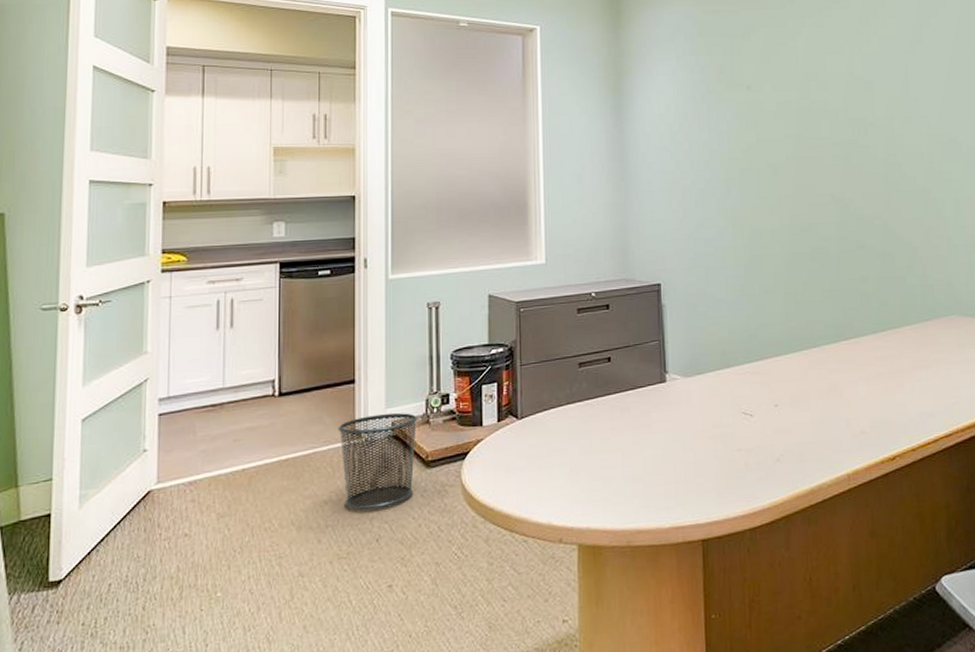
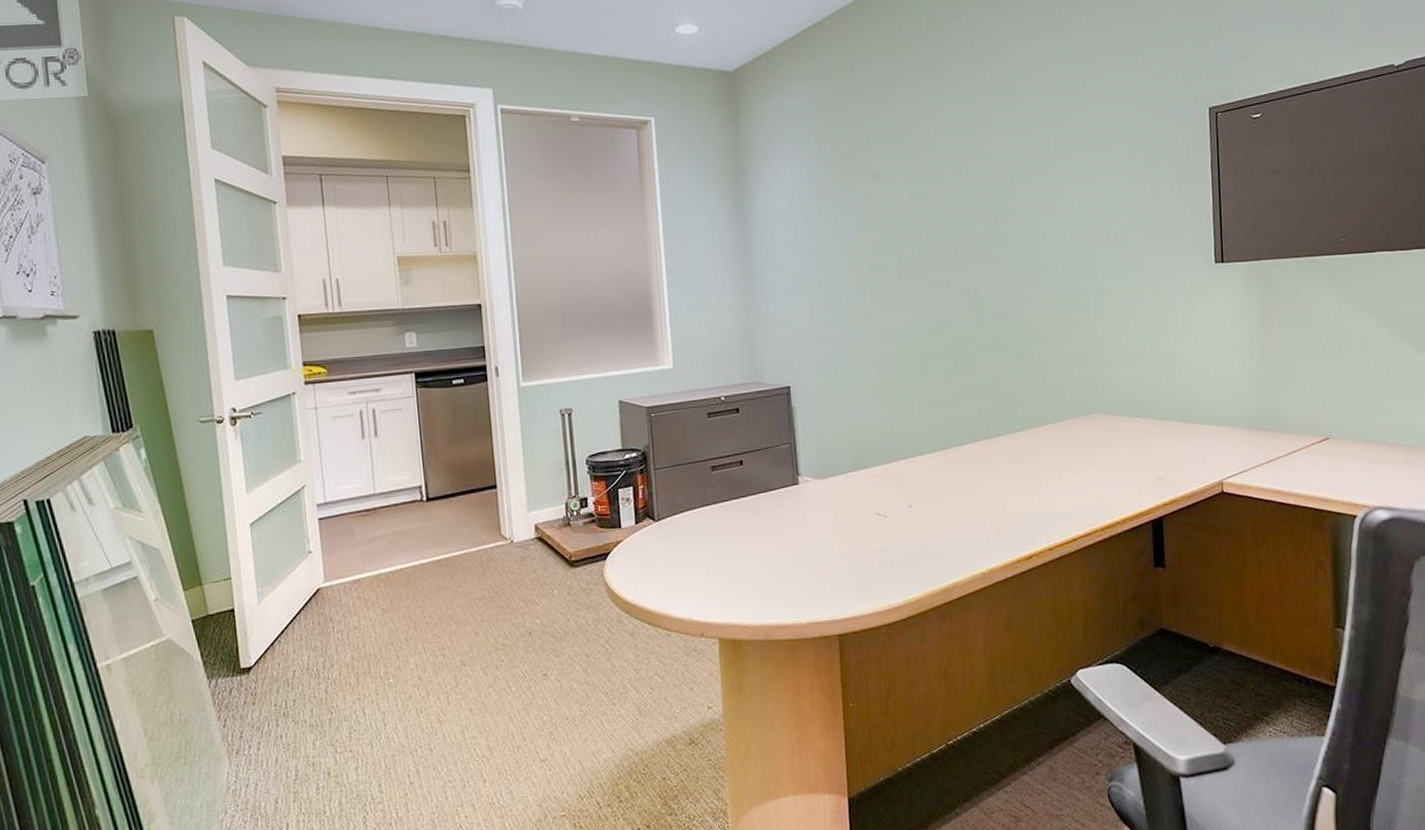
waste bin: present [338,413,418,511] -> none [484,516,560,607]

